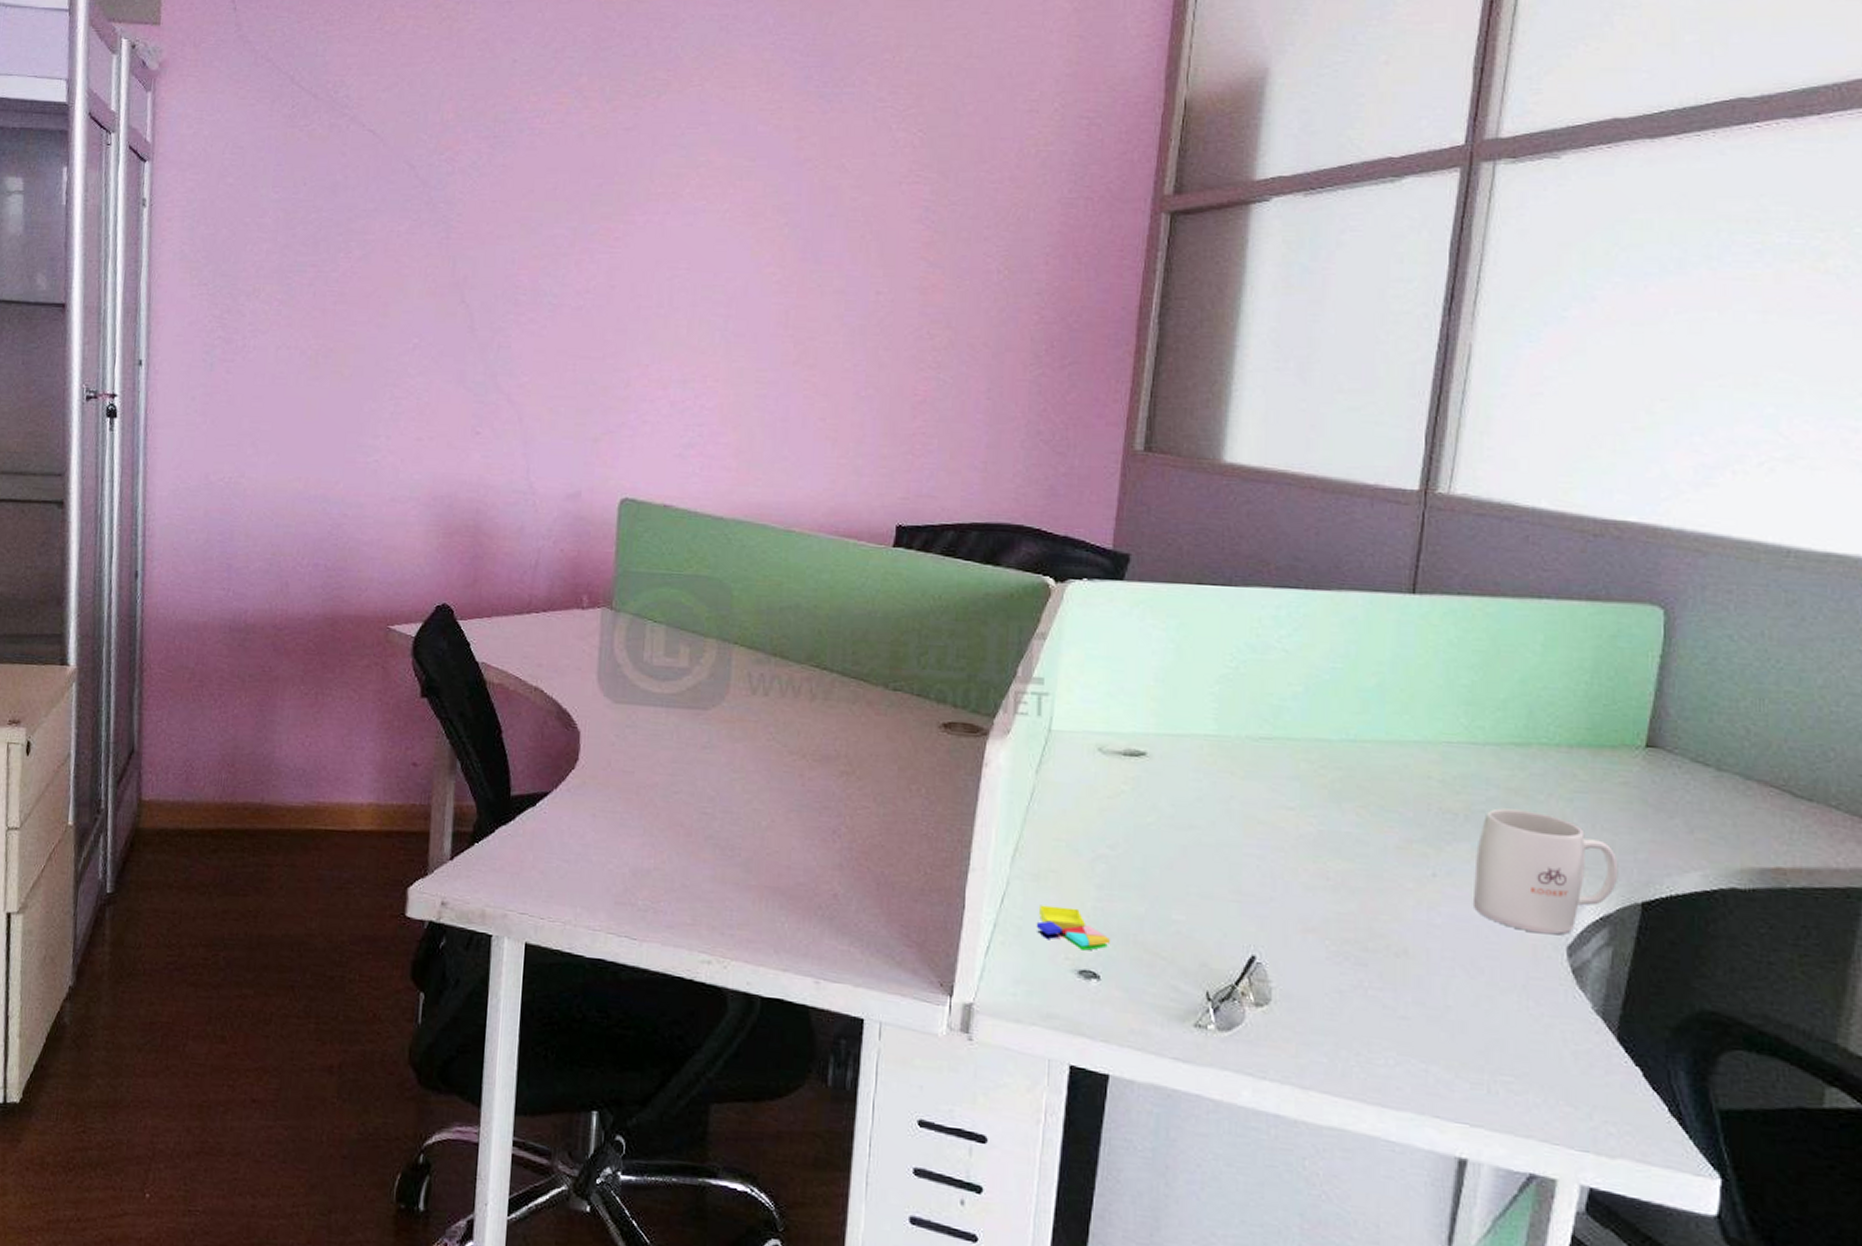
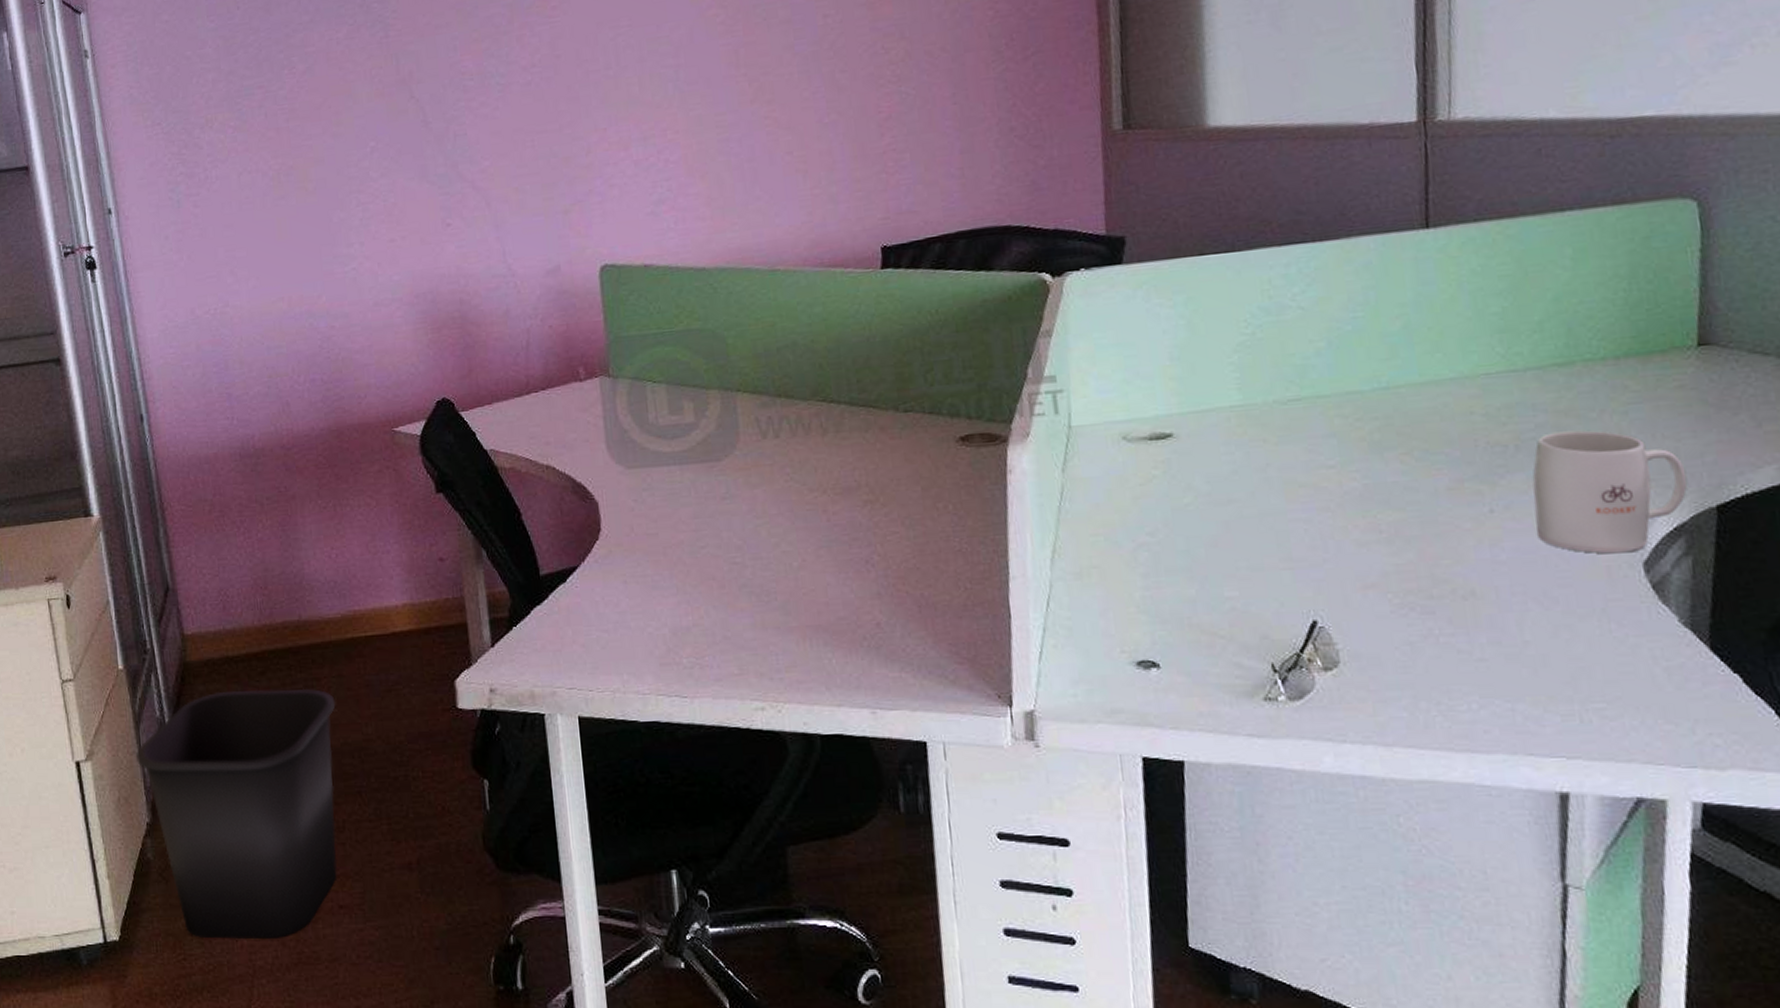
waste bin: none [70,862,284,1124] -> present [136,688,338,940]
sticky notes: present [1036,905,1110,951] -> none [1086,600,1165,641]

